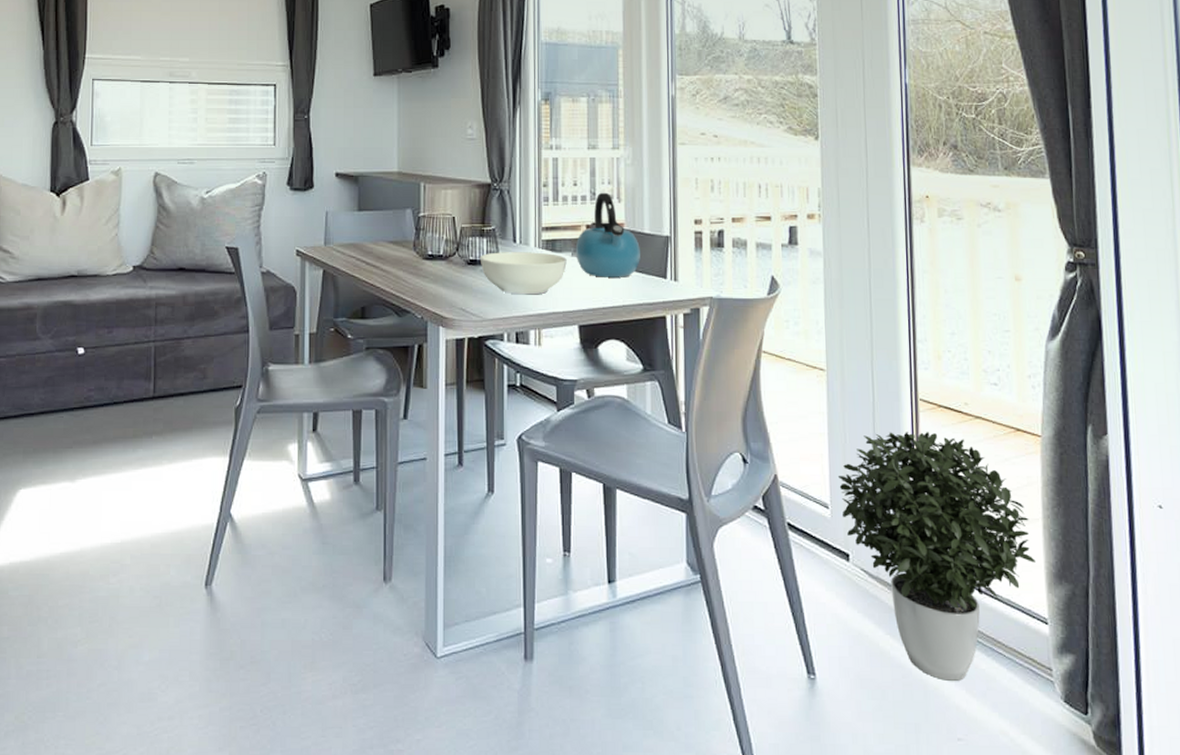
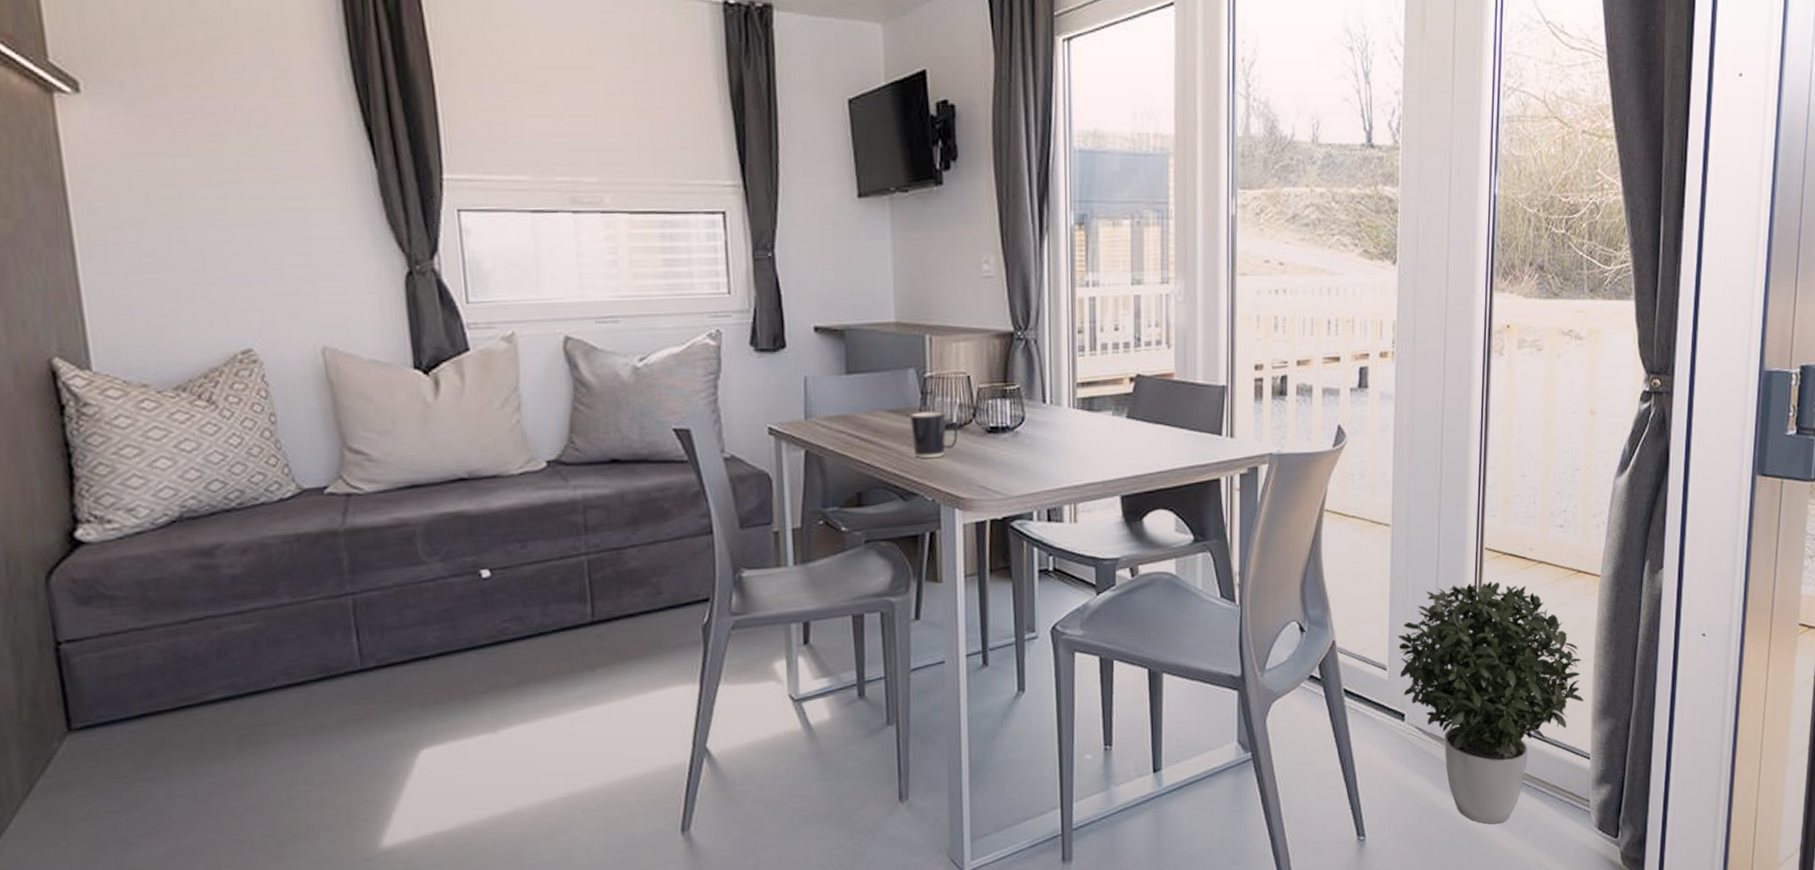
mug: none [406,244,444,283] -> present [910,411,958,459]
bowl: present [480,252,567,295] -> none [1002,413,1107,465]
kettle: present [575,192,640,278] -> none [1116,337,1192,439]

